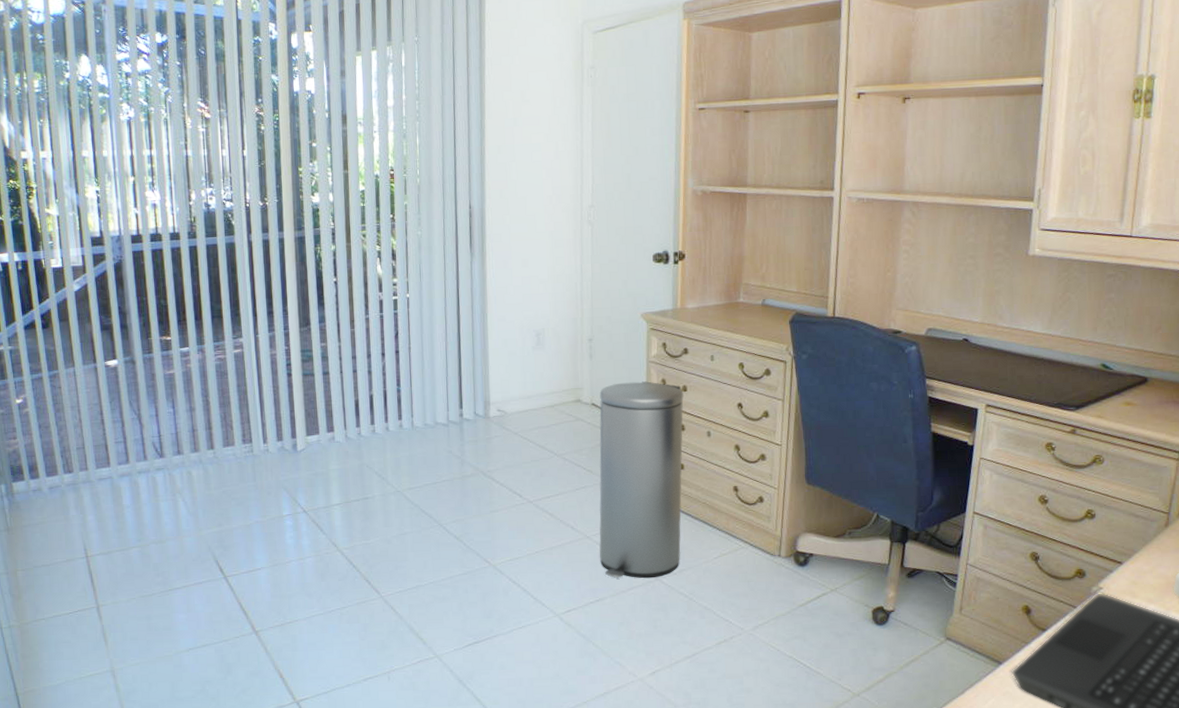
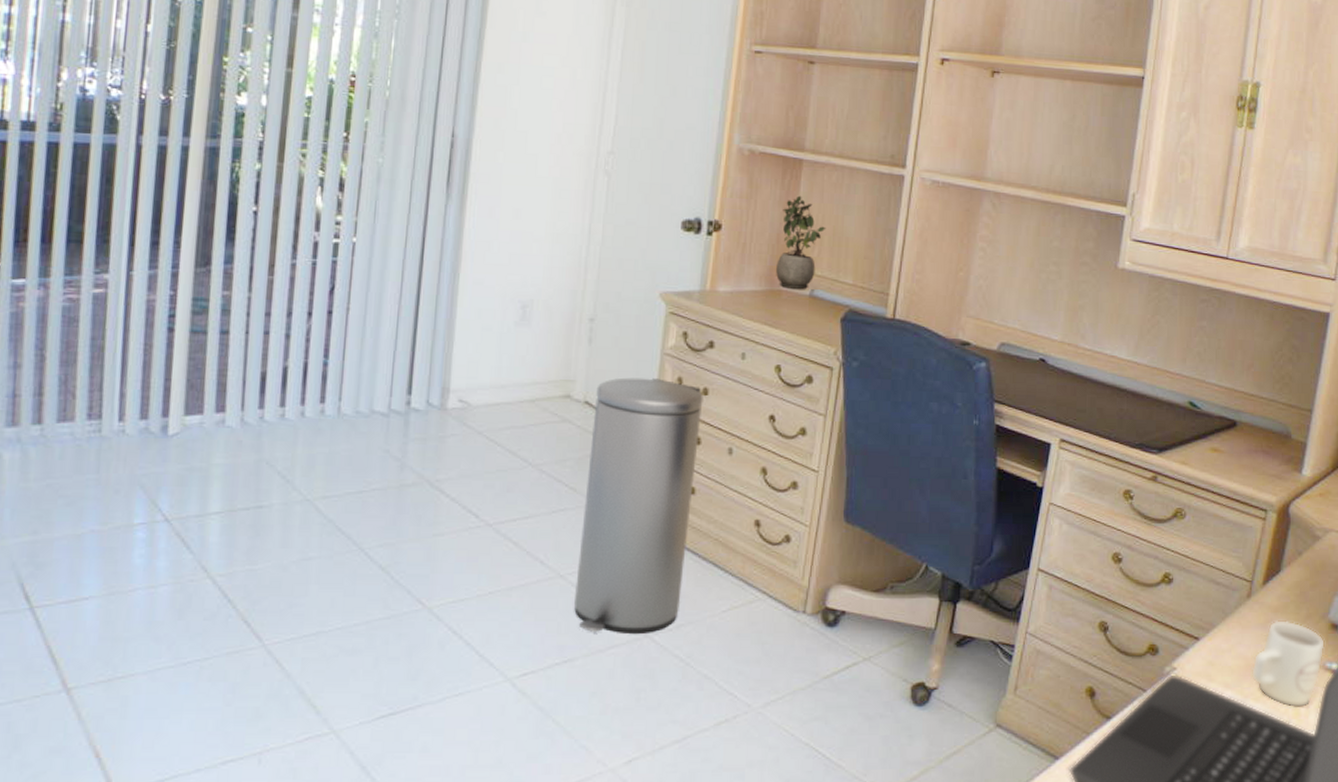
potted plant: none [732,223,771,301] -> present [776,195,826,290]

